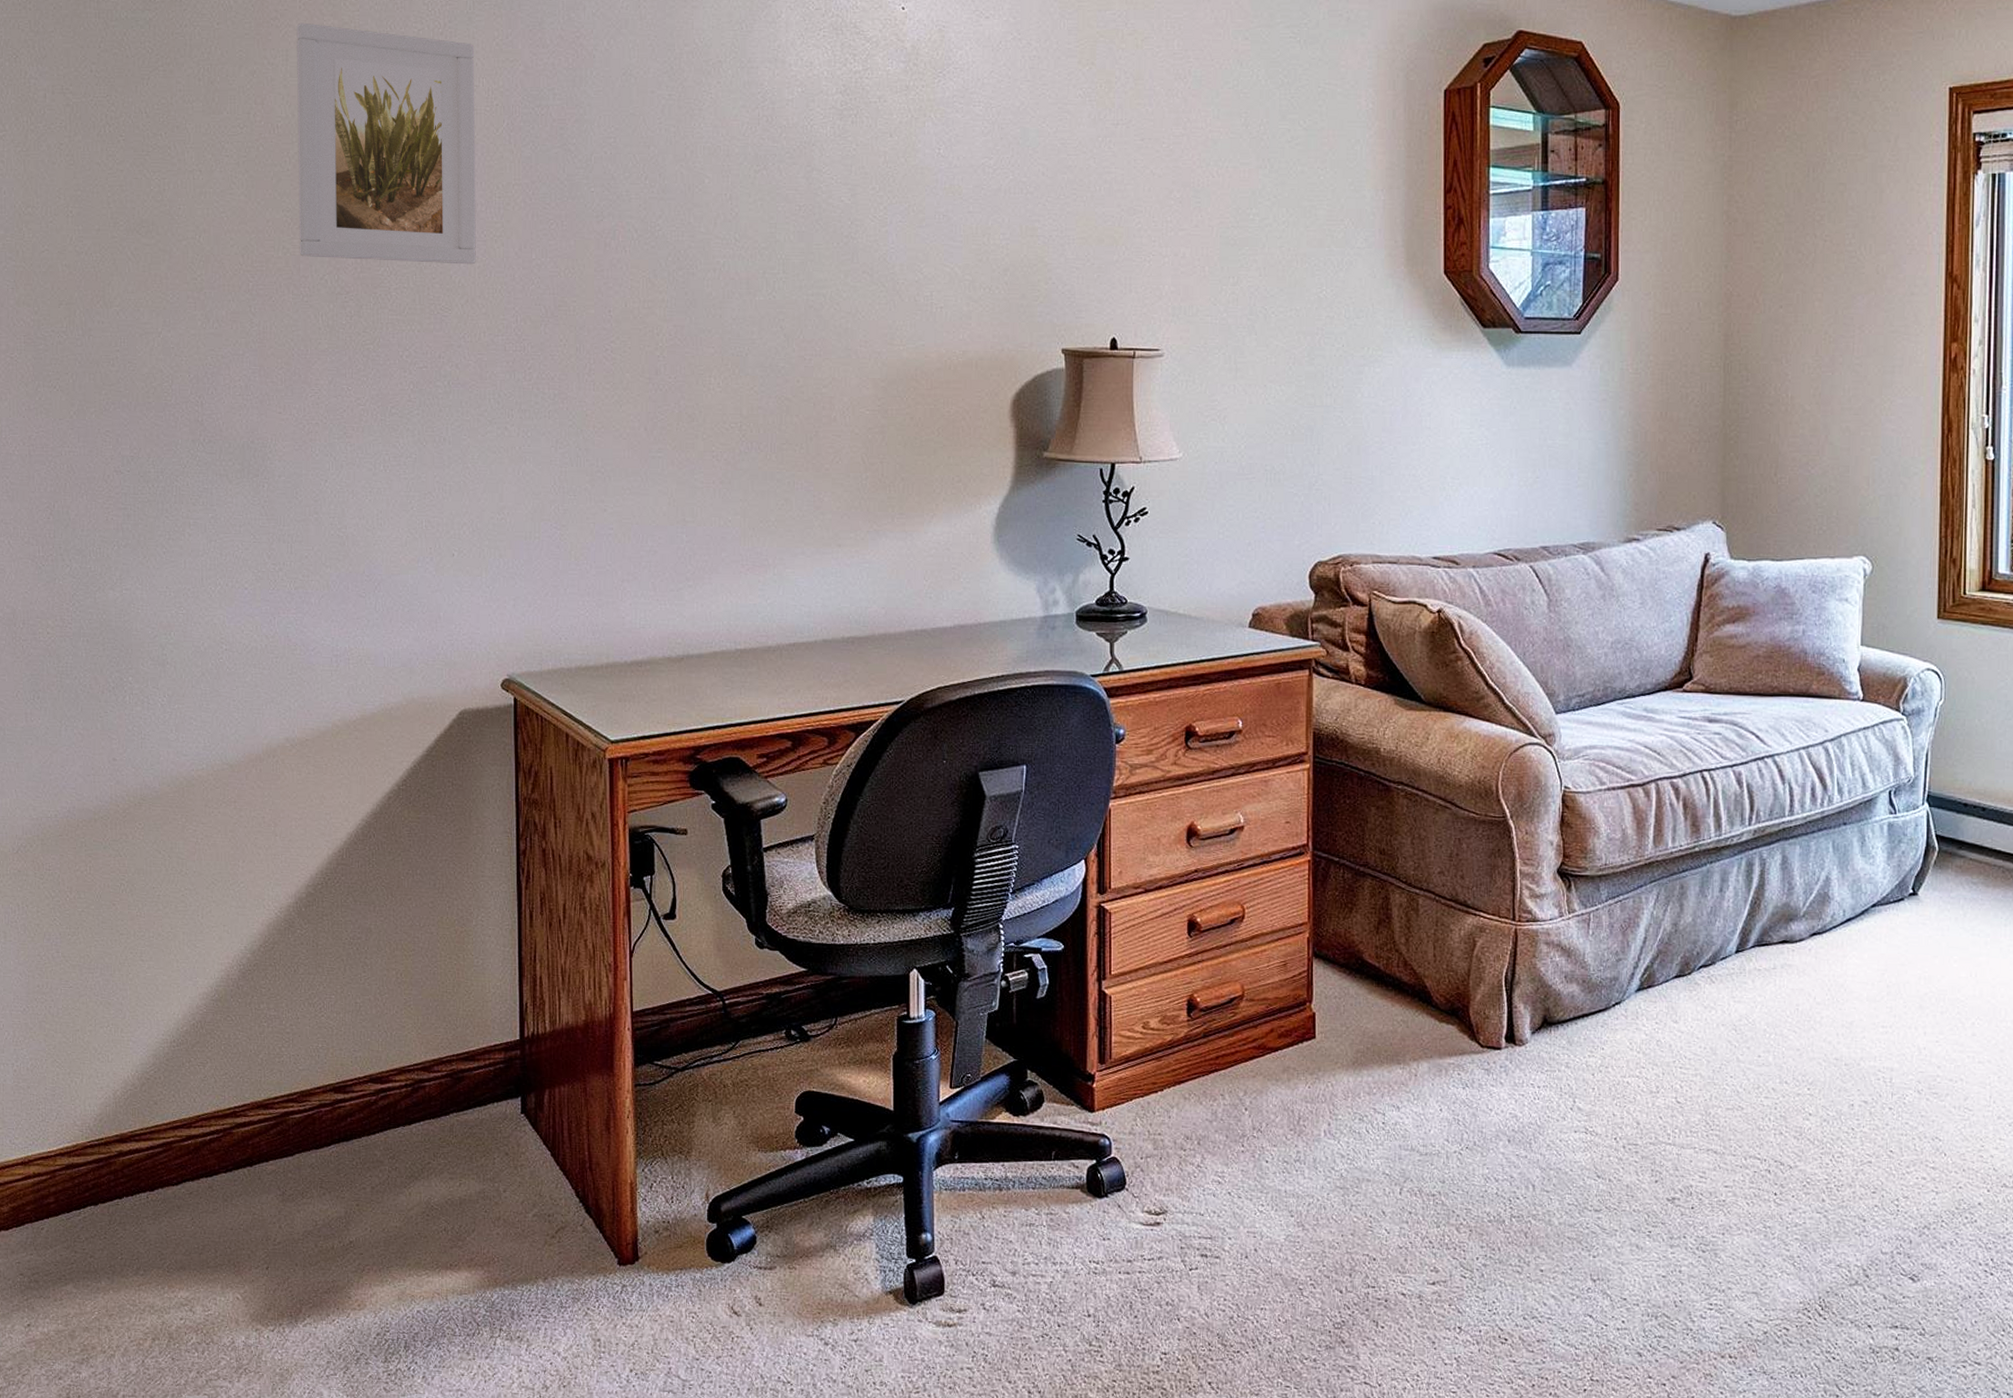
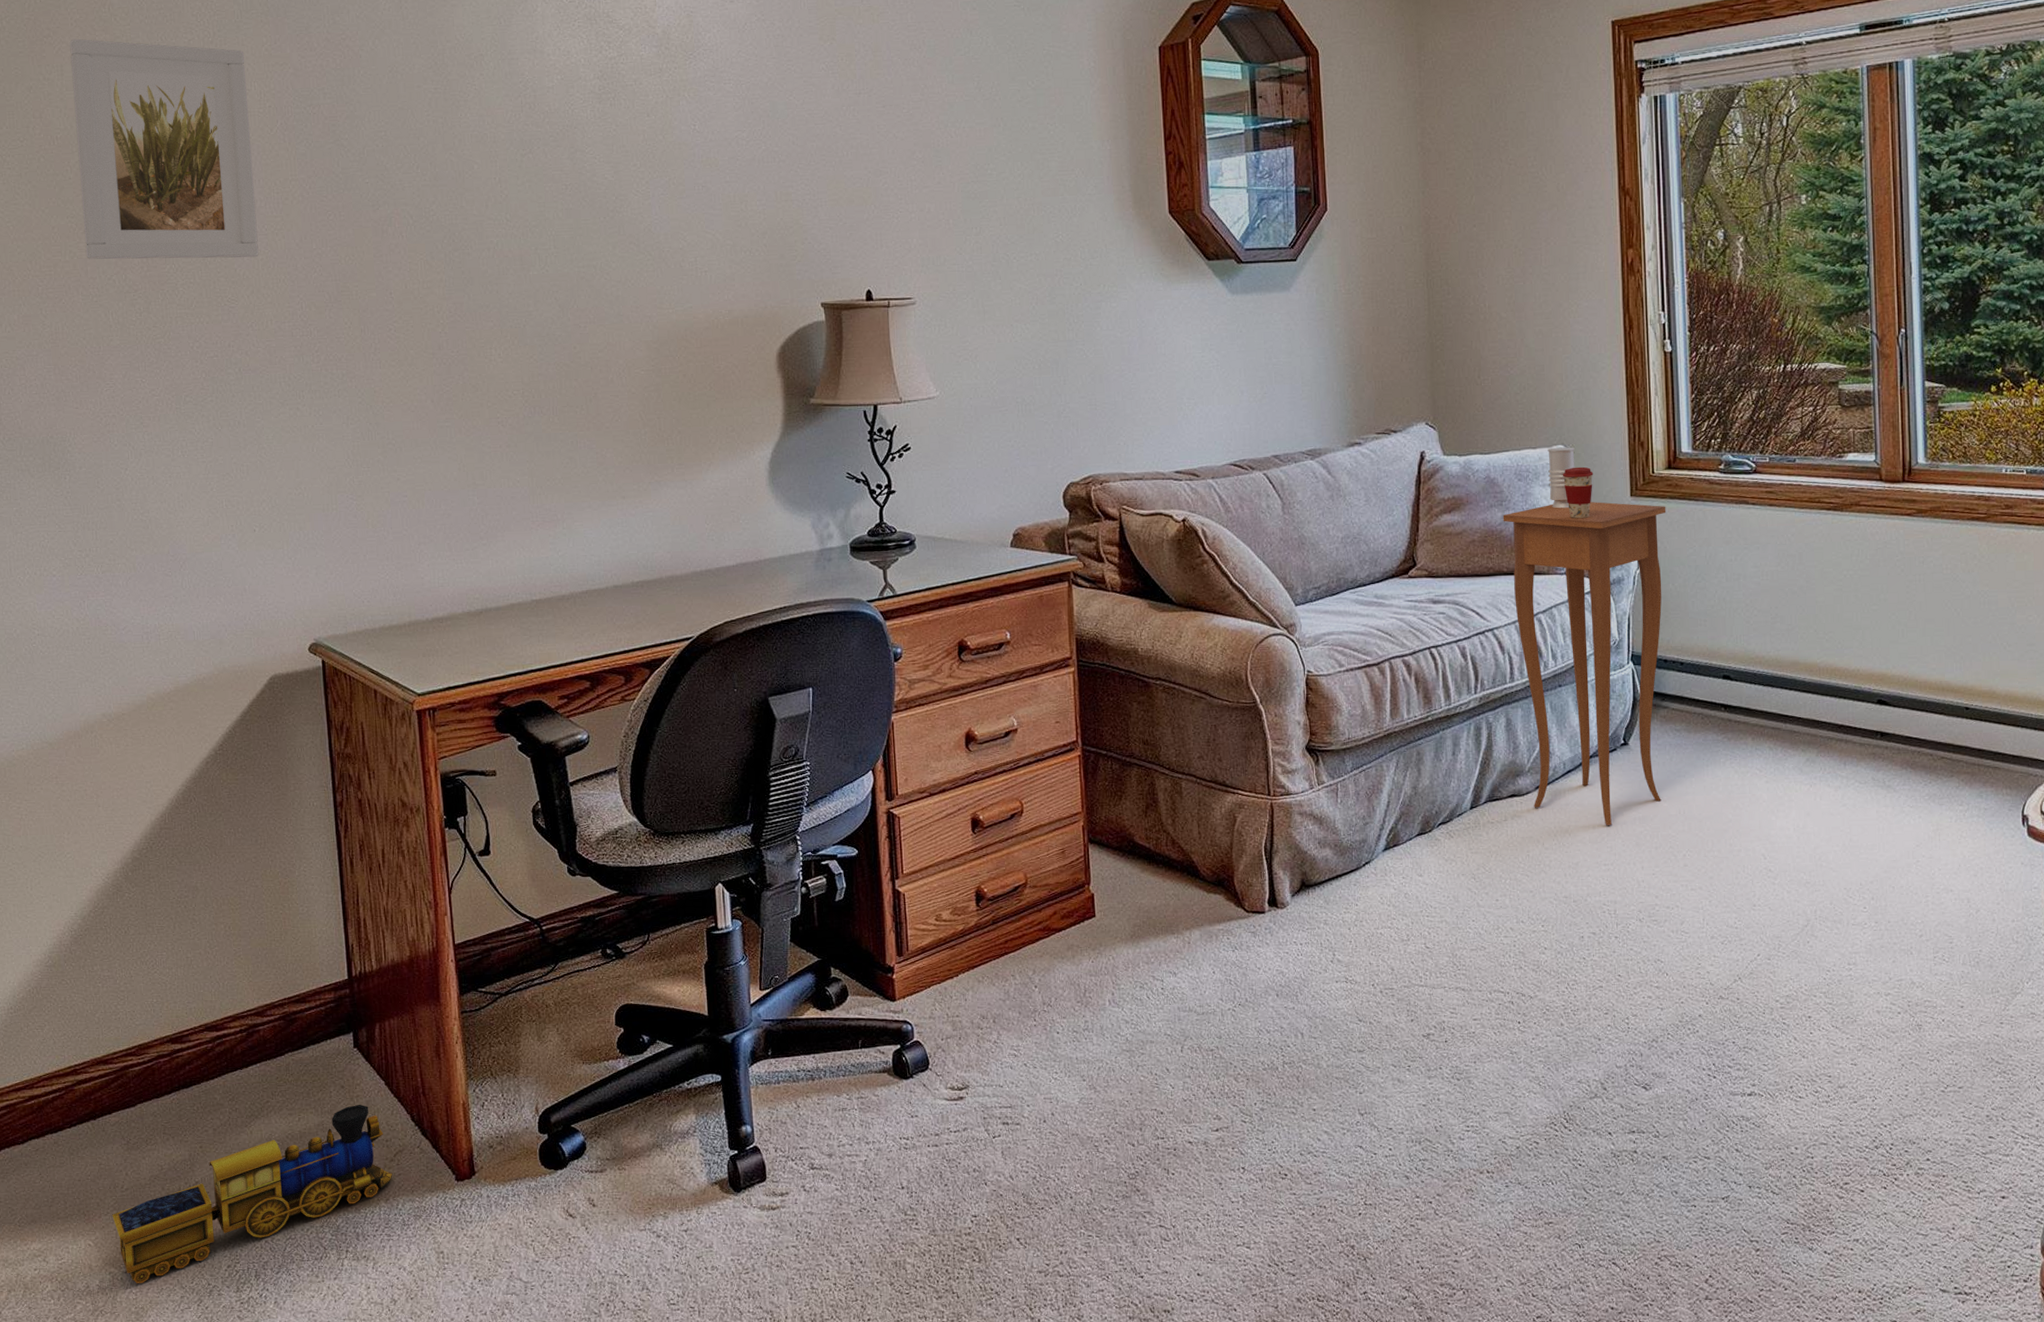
toy train: none [262,1174,553,1344] -> present [112,1104,393,1283]
side table: none [1792,620,1977,983] -> present [1503,502,1666,825]
candle: none [1846,558,1878,627] -> present [1547,447,1575,509]
coffee cup: none [1862,581,1897,640] -> present [1562,466,1594,519]

